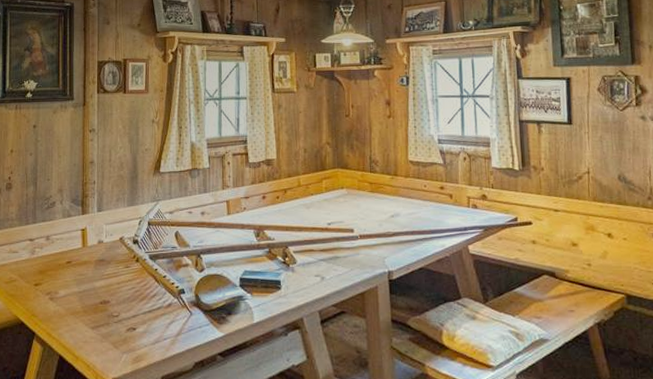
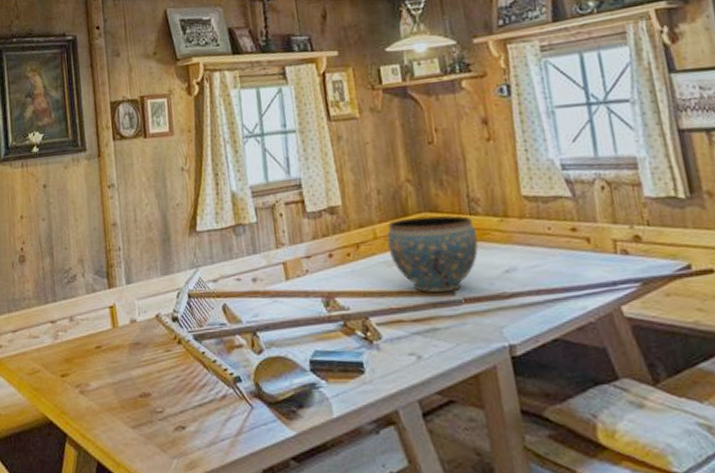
ceramic bowl: none [308,171,374,230] -> present [387,215,478,293]

